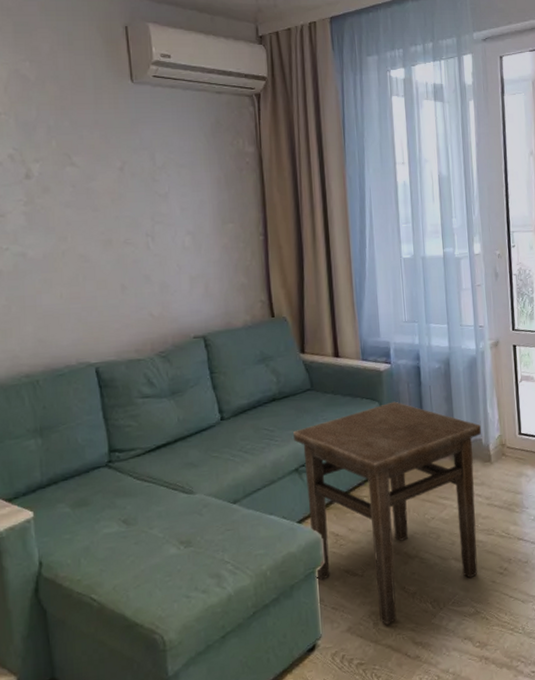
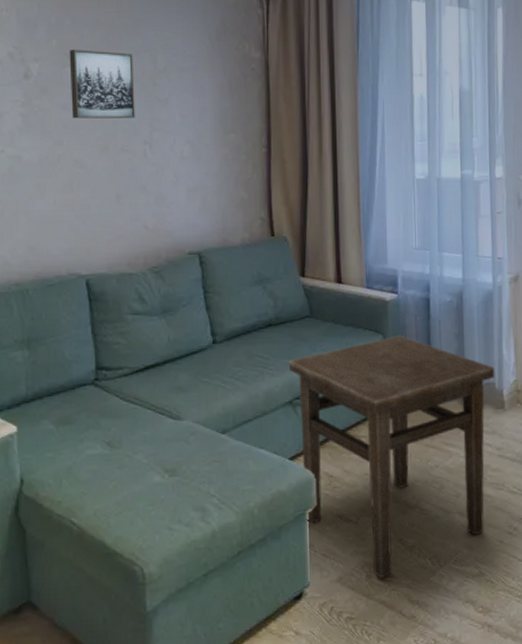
wall art: none [69,149,137,215] -> present [69,49,135,119]

